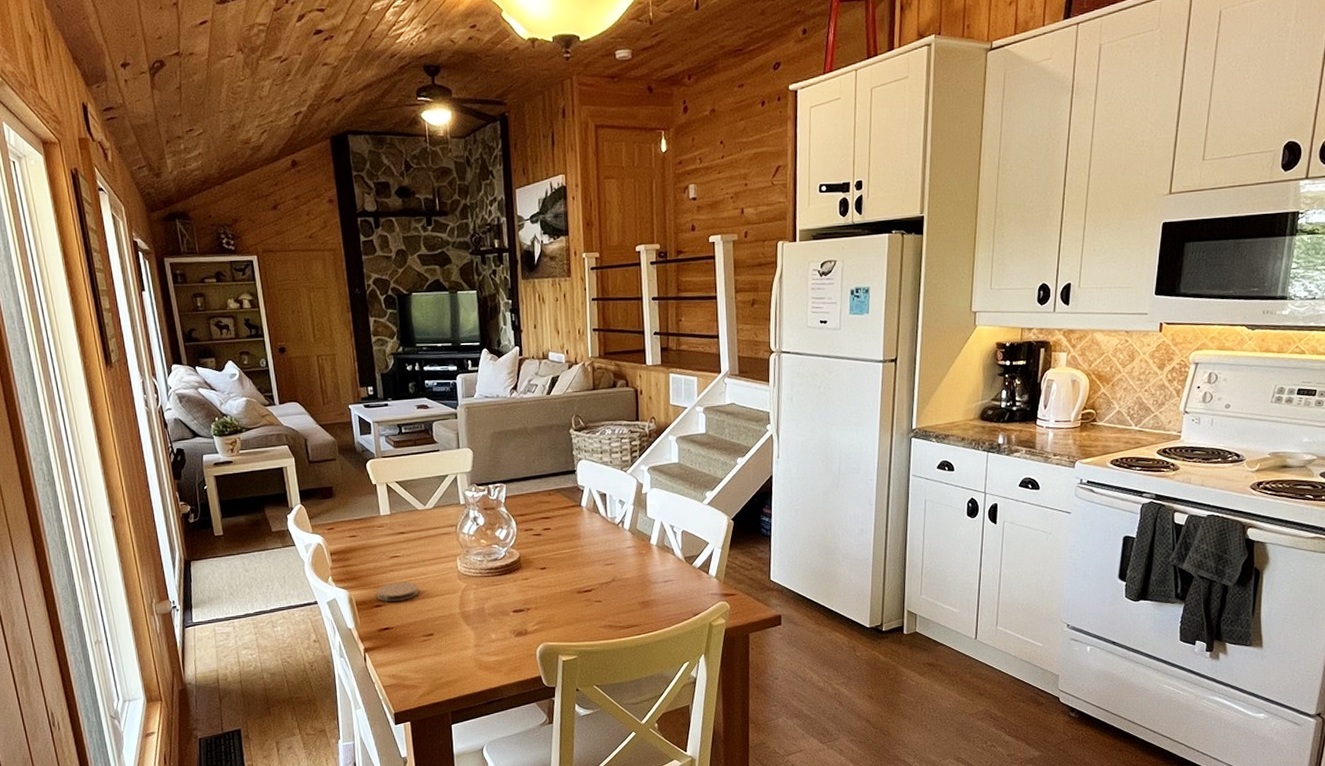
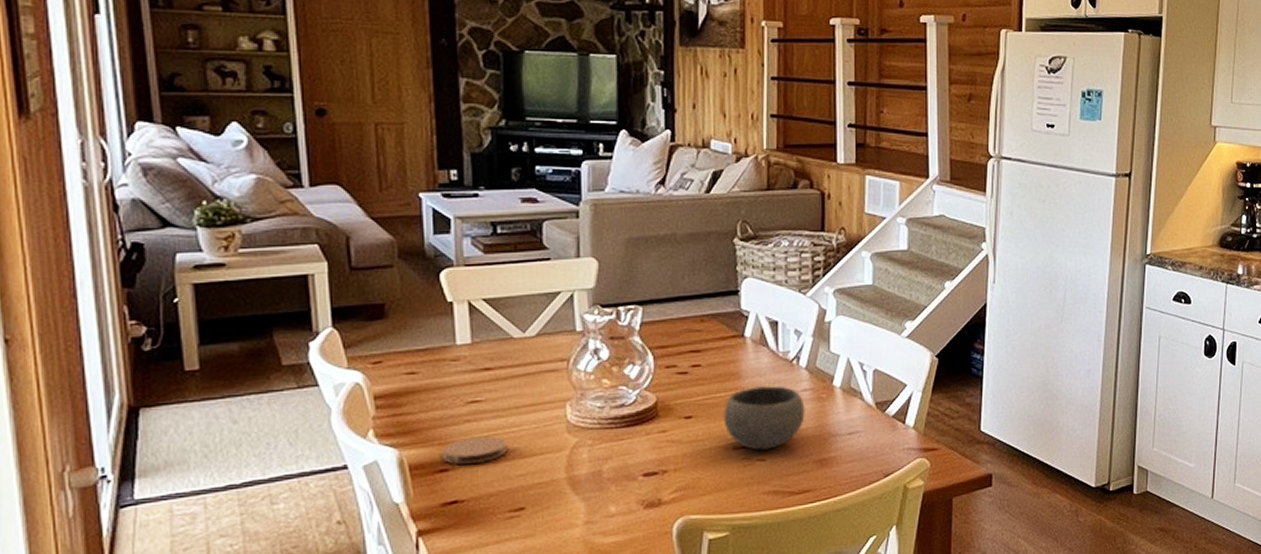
bowl: none [568,544,630,594] -> present [723,386,805,450]

